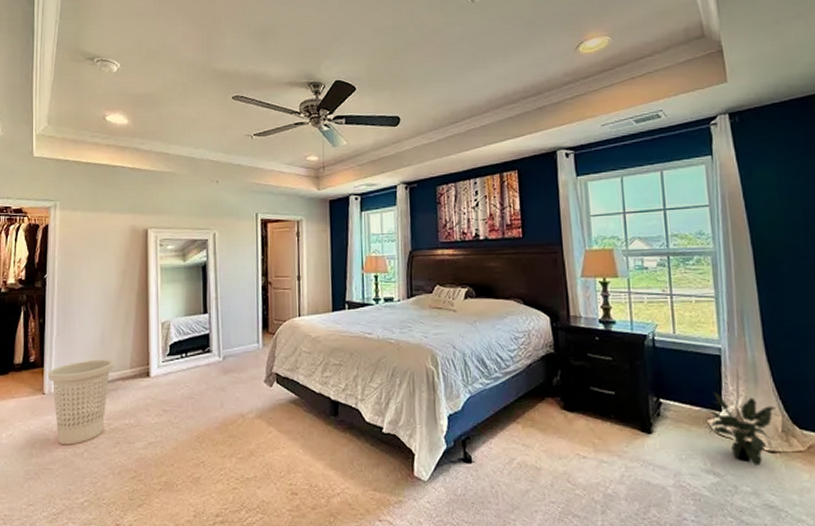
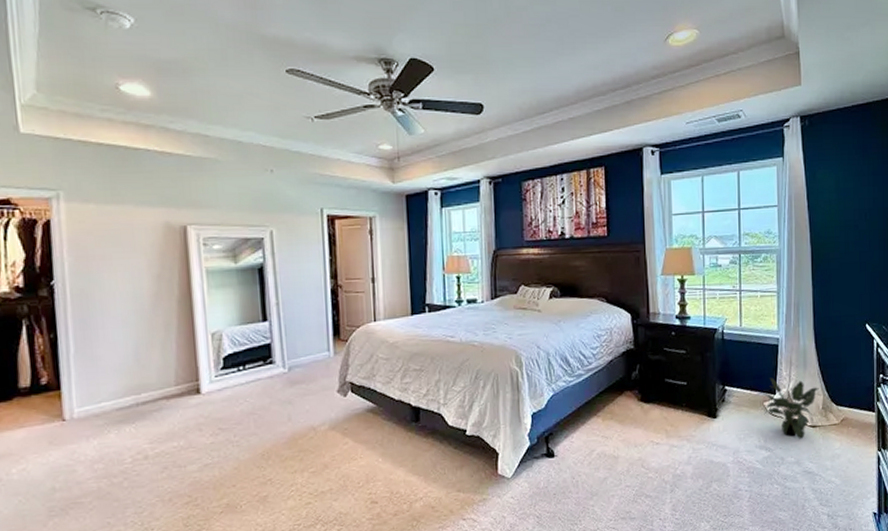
laundry basket: present [47,359,114,445] -> none [66,376,154,476]

